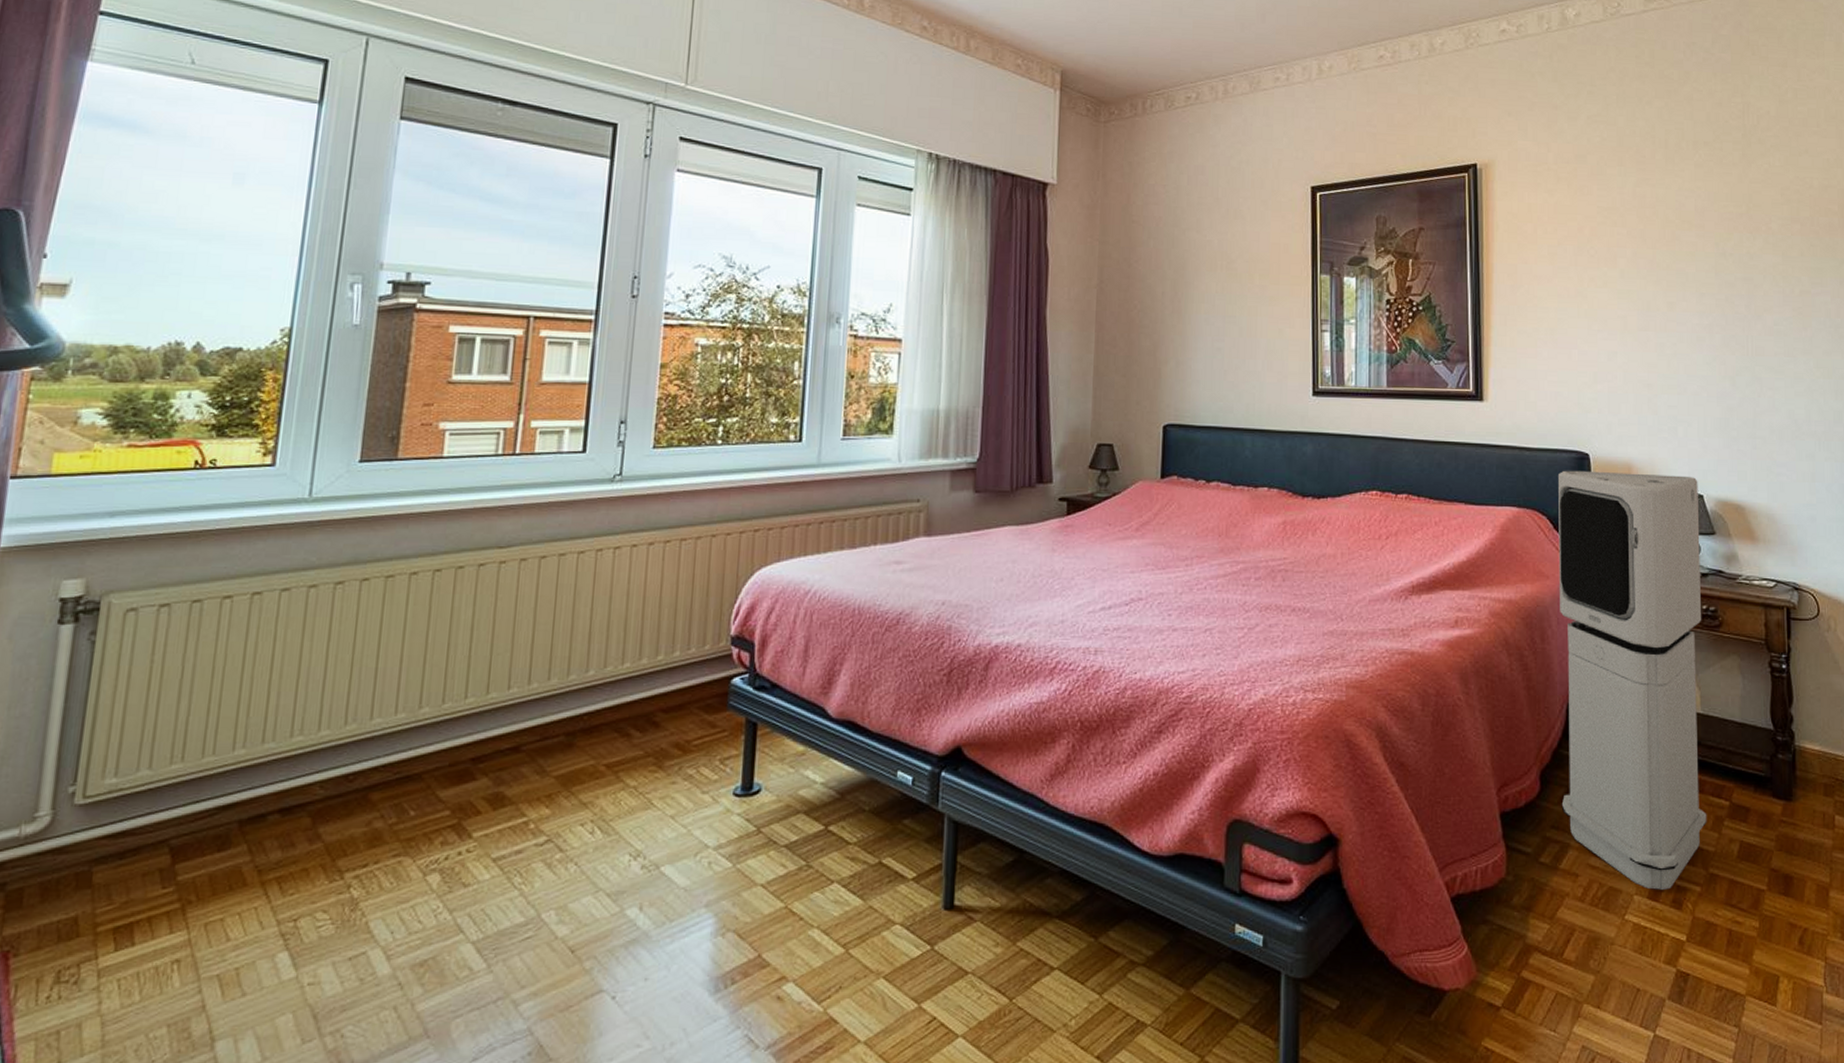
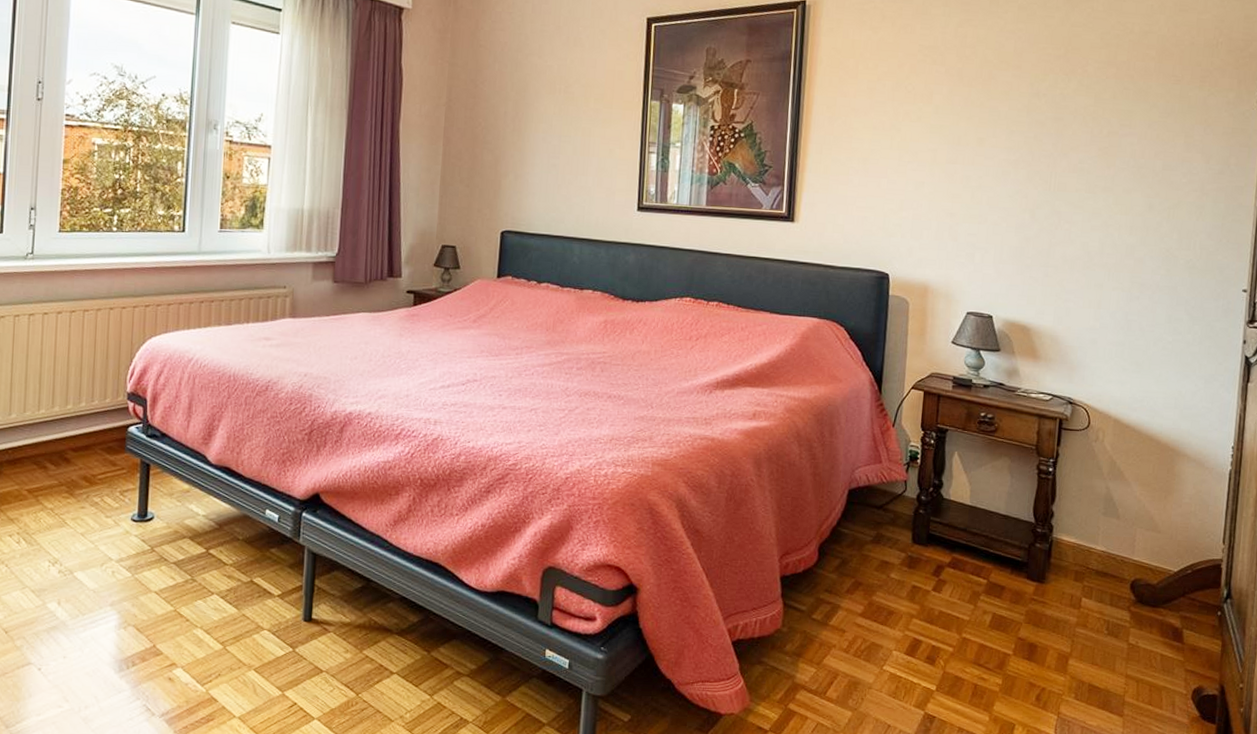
air purifier: present [1557,470,1707,890] -> none [835,287,989,648]

